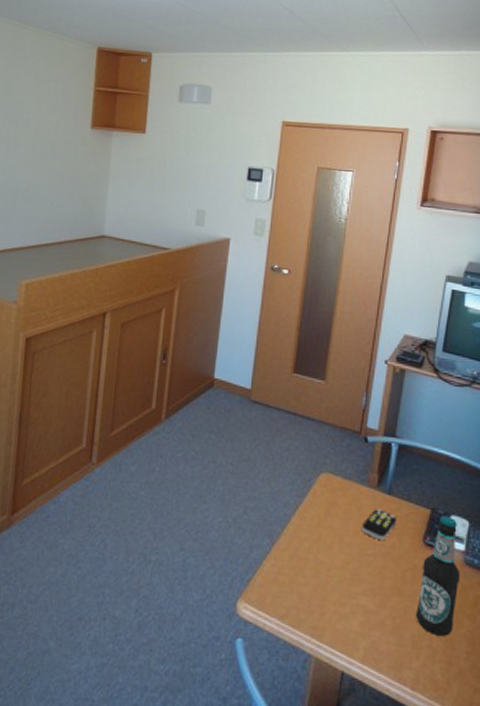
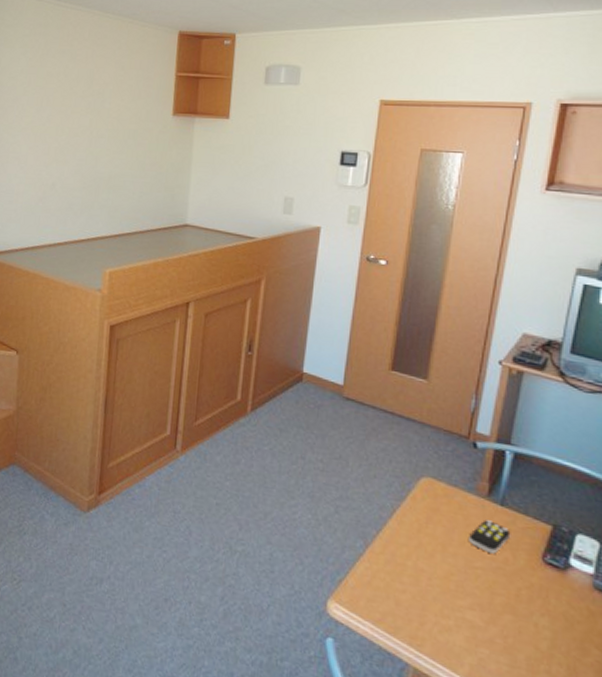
bottle: present [416,515,460,637] -> none [532,533,587,664]

